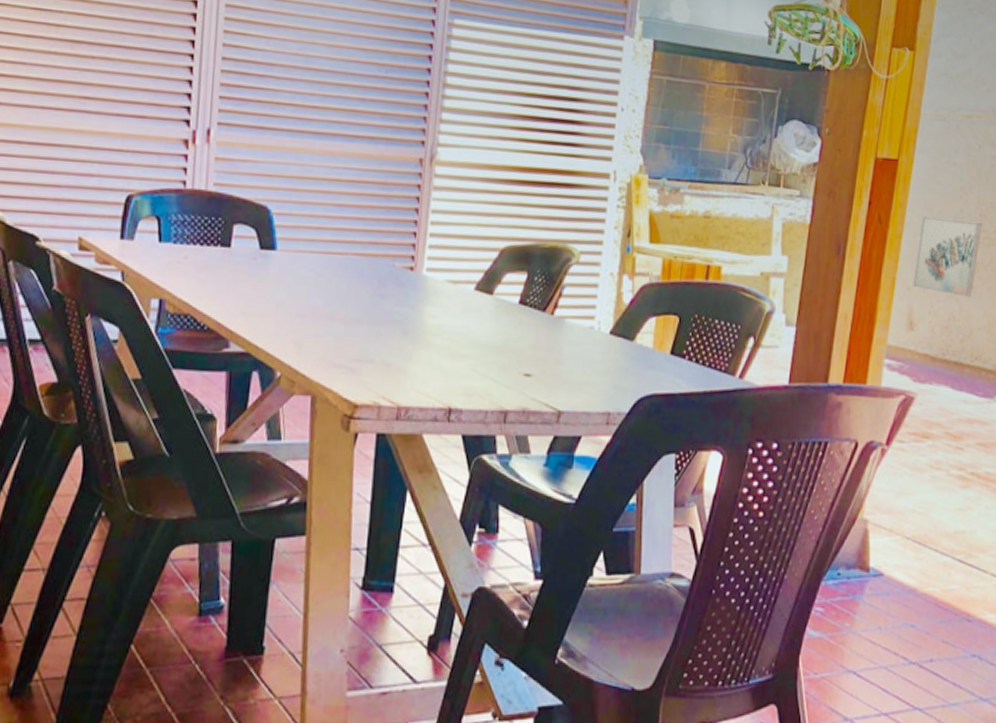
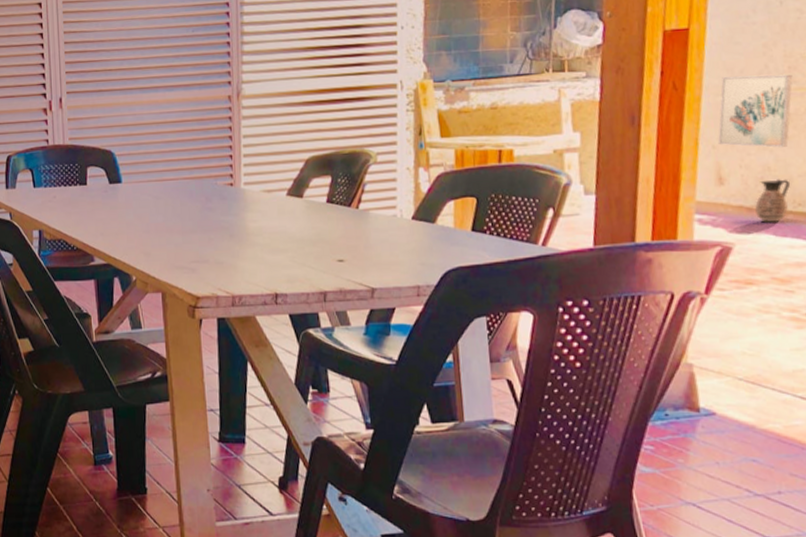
ceramic jug: none [938,330,971,375] -> present [755,179,791,223]

